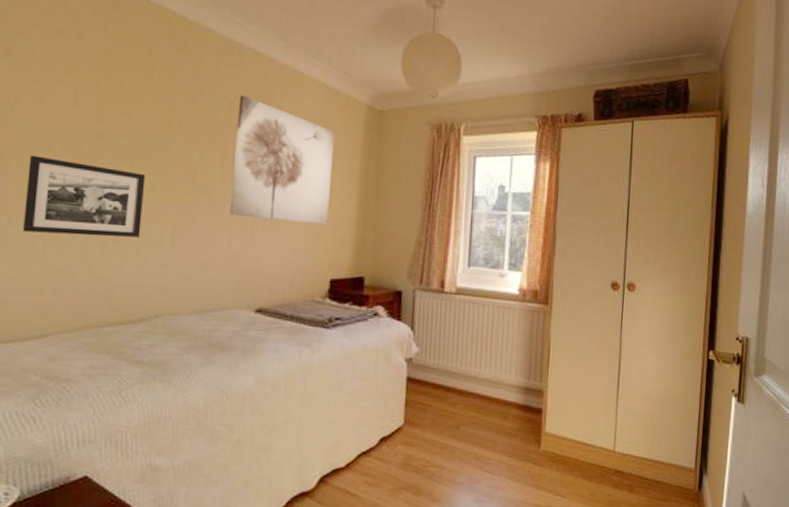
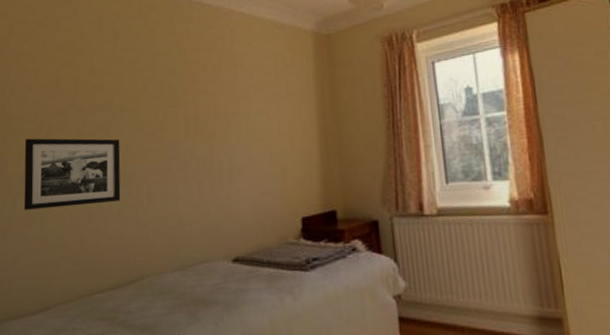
wall art: present [230,95,335,225] -> none [193,47,291,166]

